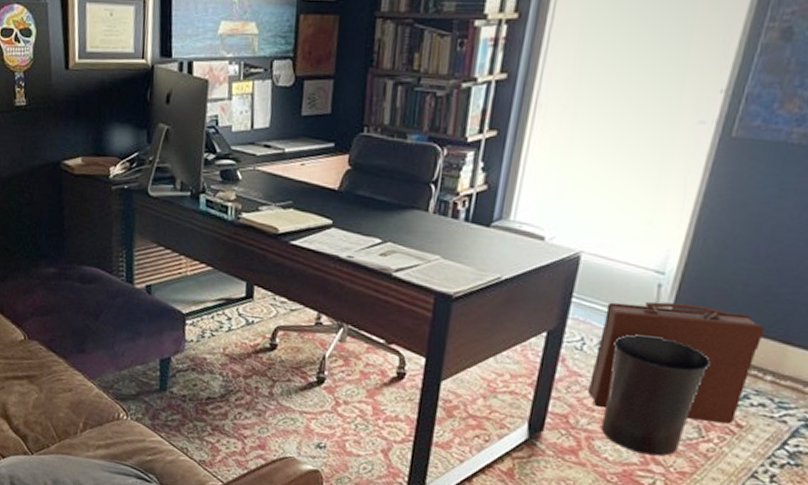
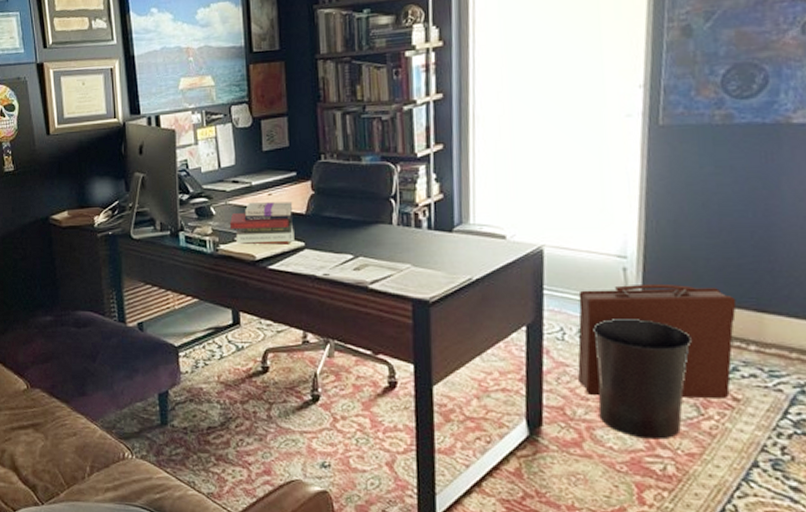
books: none [256,171,326,221] -> present [230,202,295,245]

